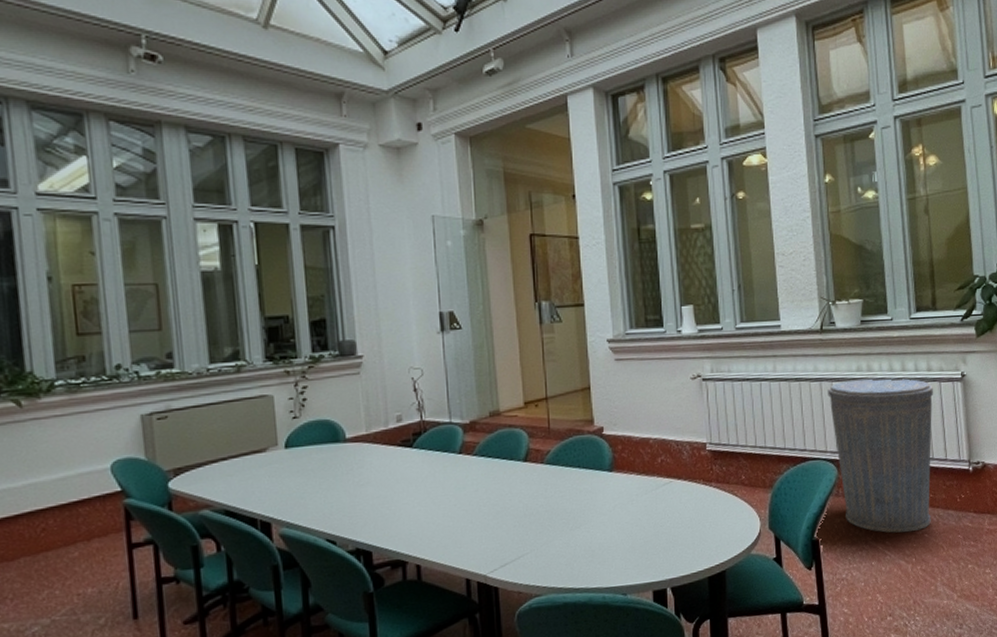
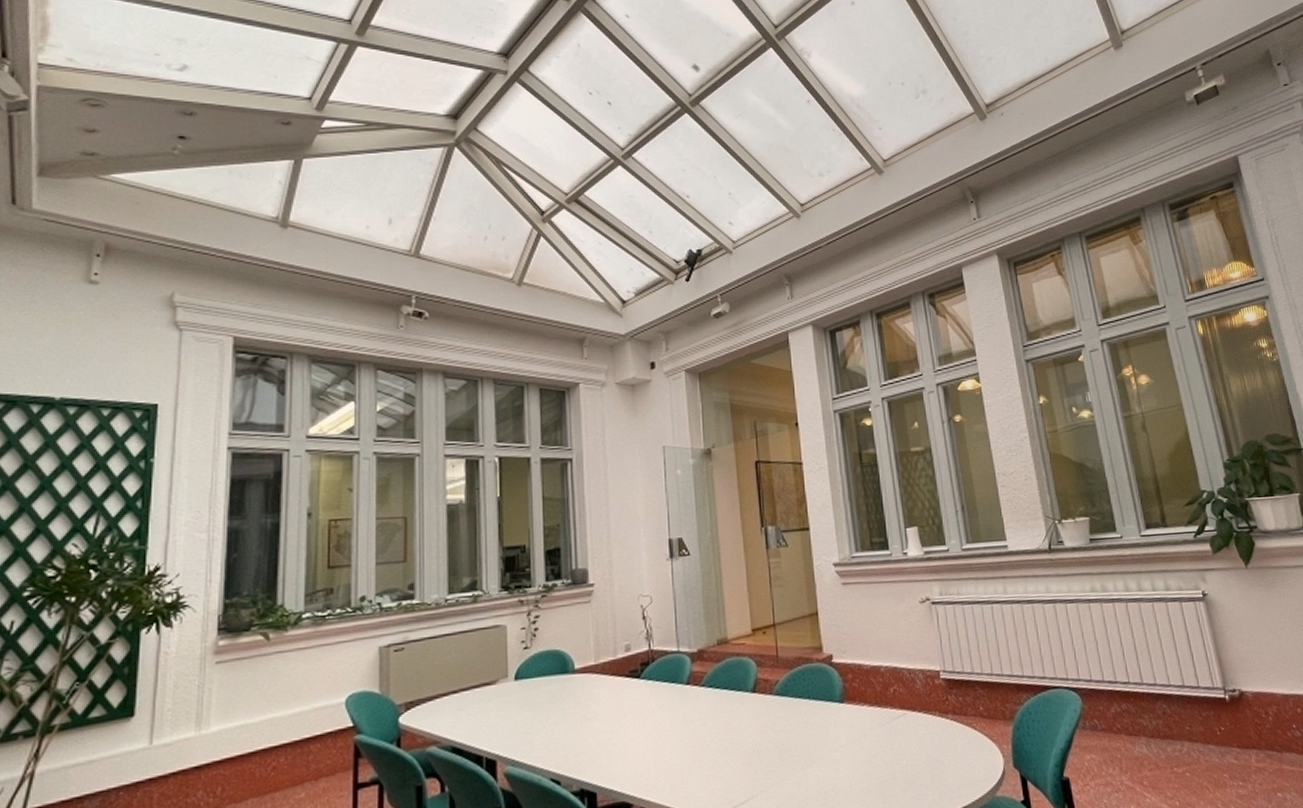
trash can: present [828,378,934,533] -> none [1062,598,1191,772]

